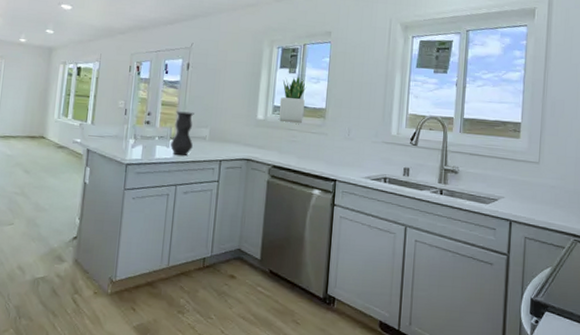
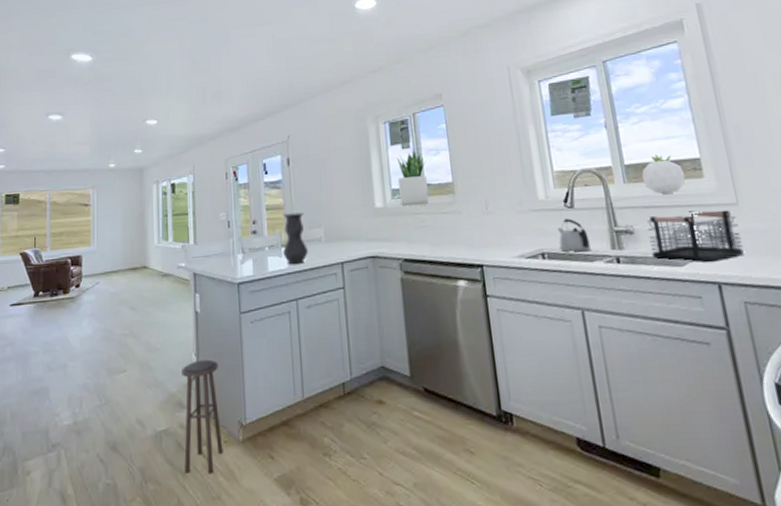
stool: none [56,223,99,317] -> present [181,359,223,474]
kettle: none [399,153,423,182] -> present [557,218,591,252]
dish rack: none [467,162,536,204] -> present [647,210,744,262]
succulent plant: none [474,114,507,147] -> present [641,155,686,195]

